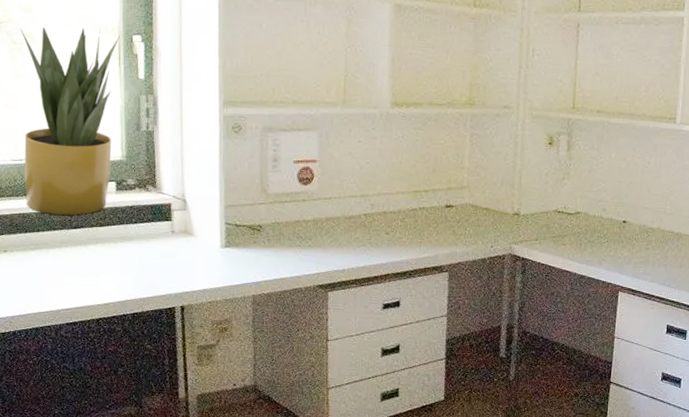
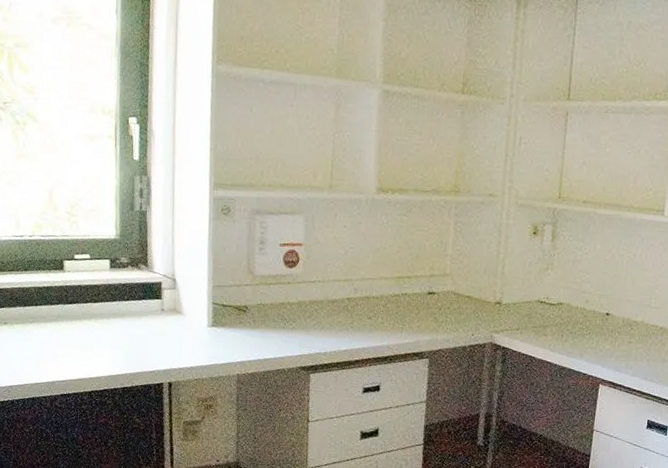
planter: present [21,27,121,216] -> none [24,108,118,291]

